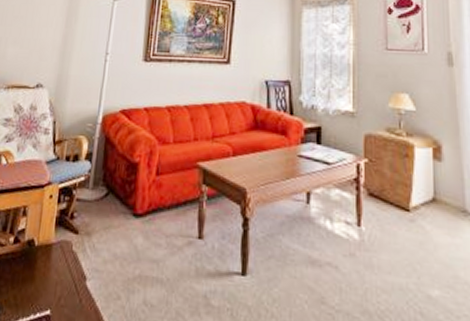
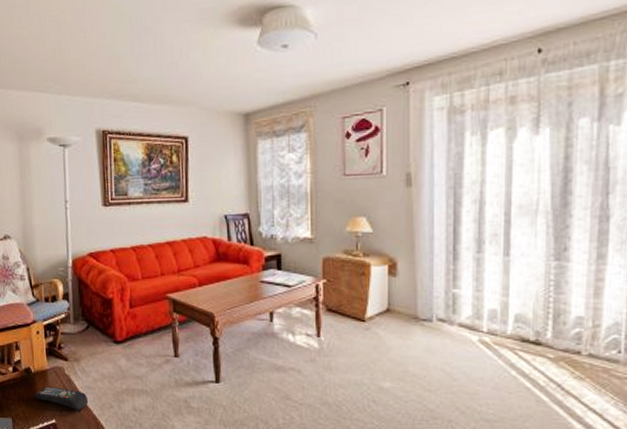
remote control: none [32,265,94,301] -> present [34,386,89,411]

